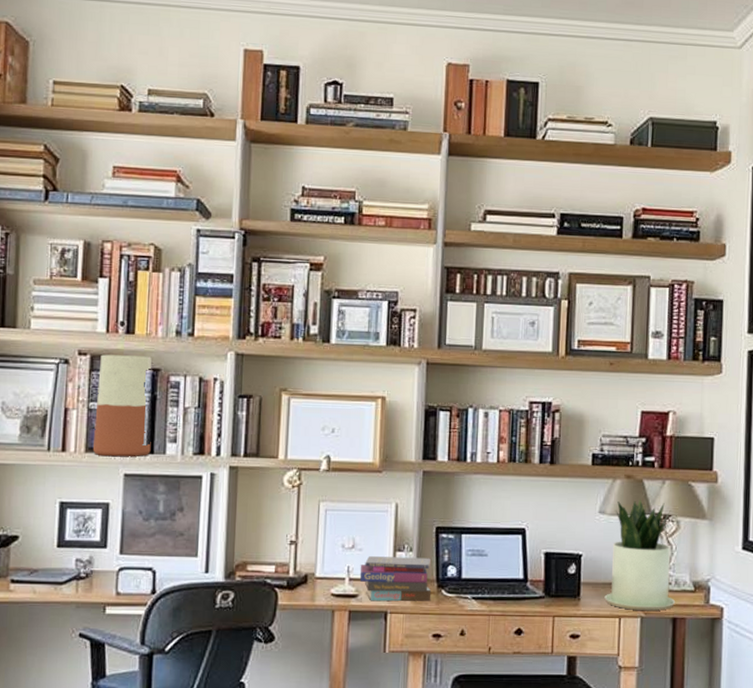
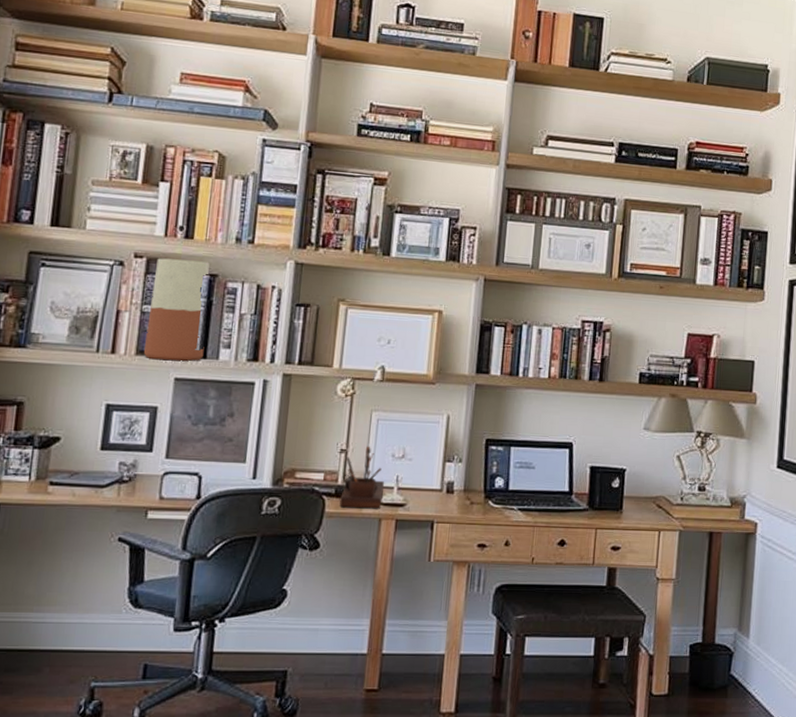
desk organizer: none [292,537,336,599] -> present [339,446,385,508]
books: present [359,556,432,602] -> none [408,466,479,512]
planter: present [604,499,676,612] -> none [645,417,713,525]

